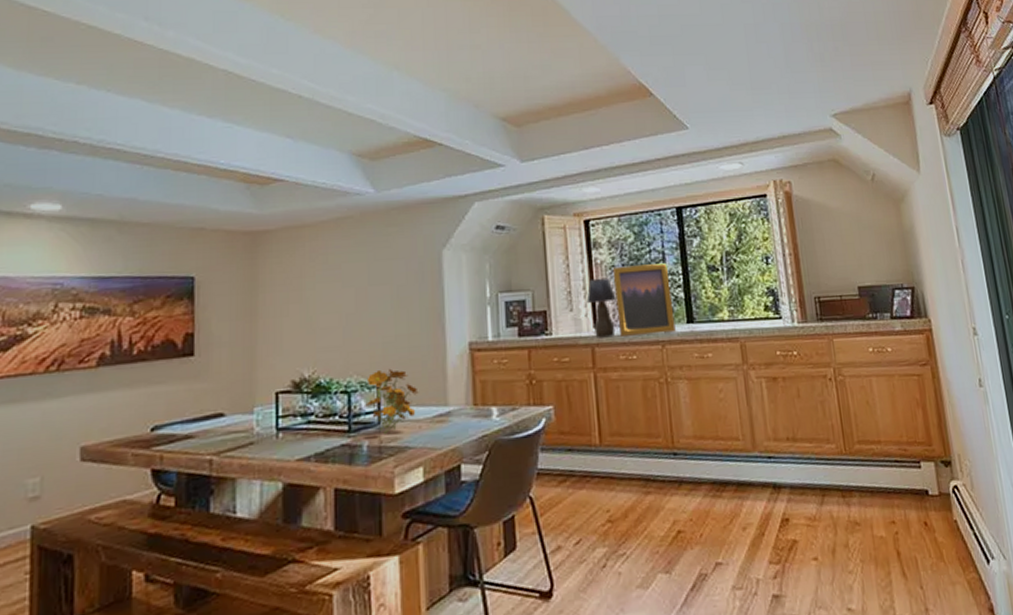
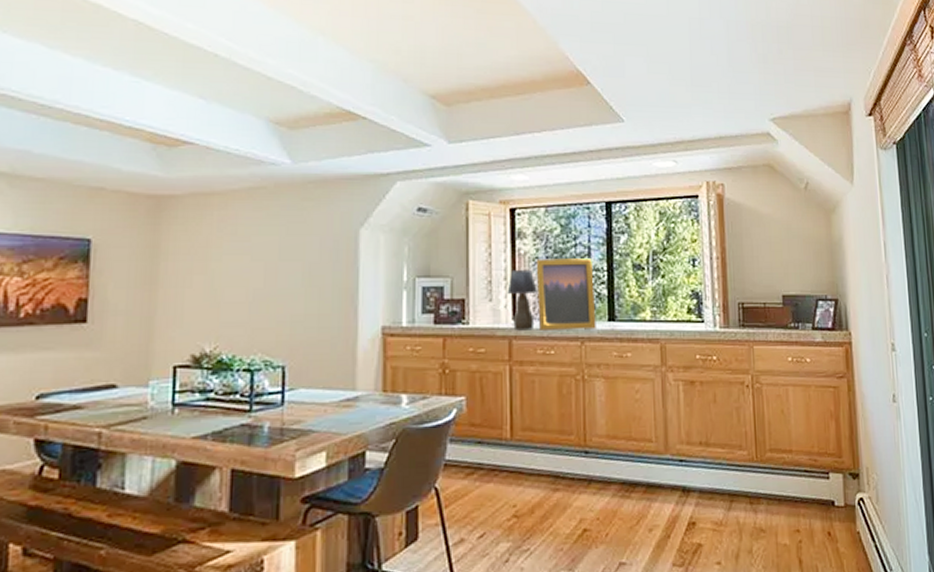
flower arrangement: present [365,368,419,434] -> none [268,348,326,416]

